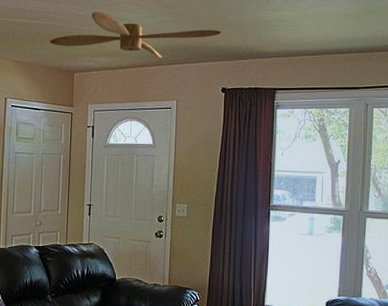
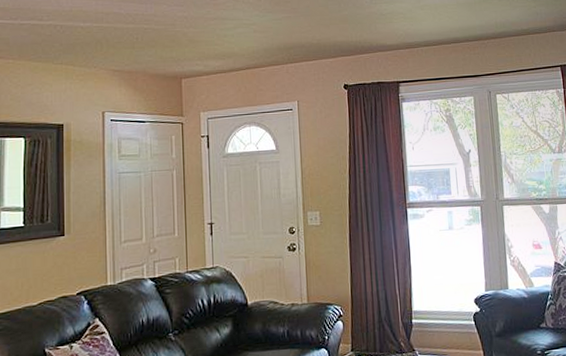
ceiling fan: present [49,11,222,59] -> none [150,12,338,58]

